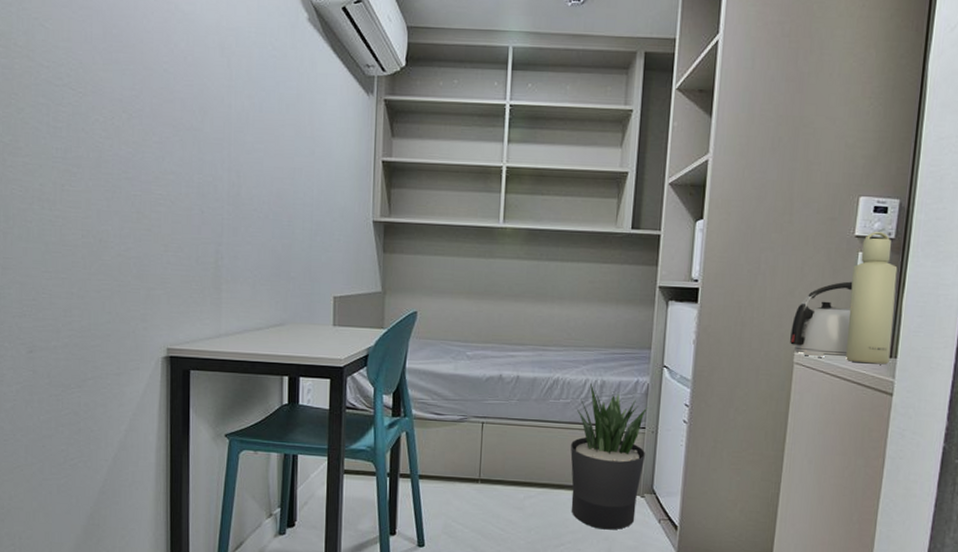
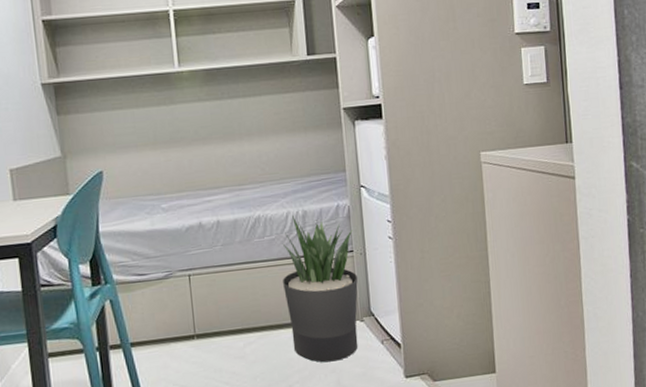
kettle: present [790,281,853,357] -> none [473,76,528,154]
bottle: present [846,231,898,365] -> none [519,26,567,153]

